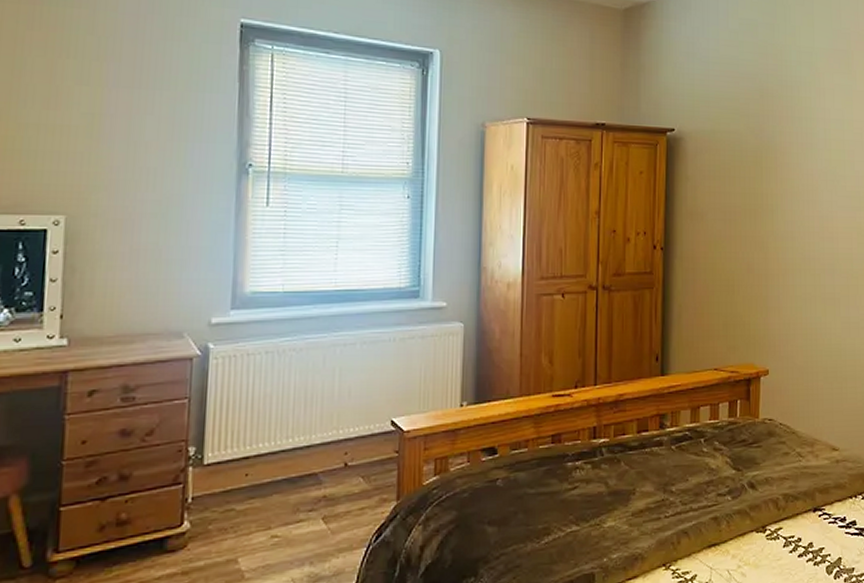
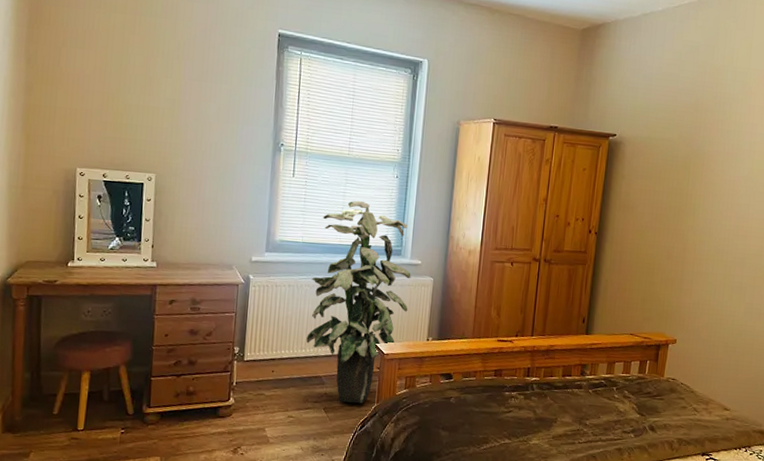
indoor plant: none [294,230,434,506] -> present [306,200,411,404]

